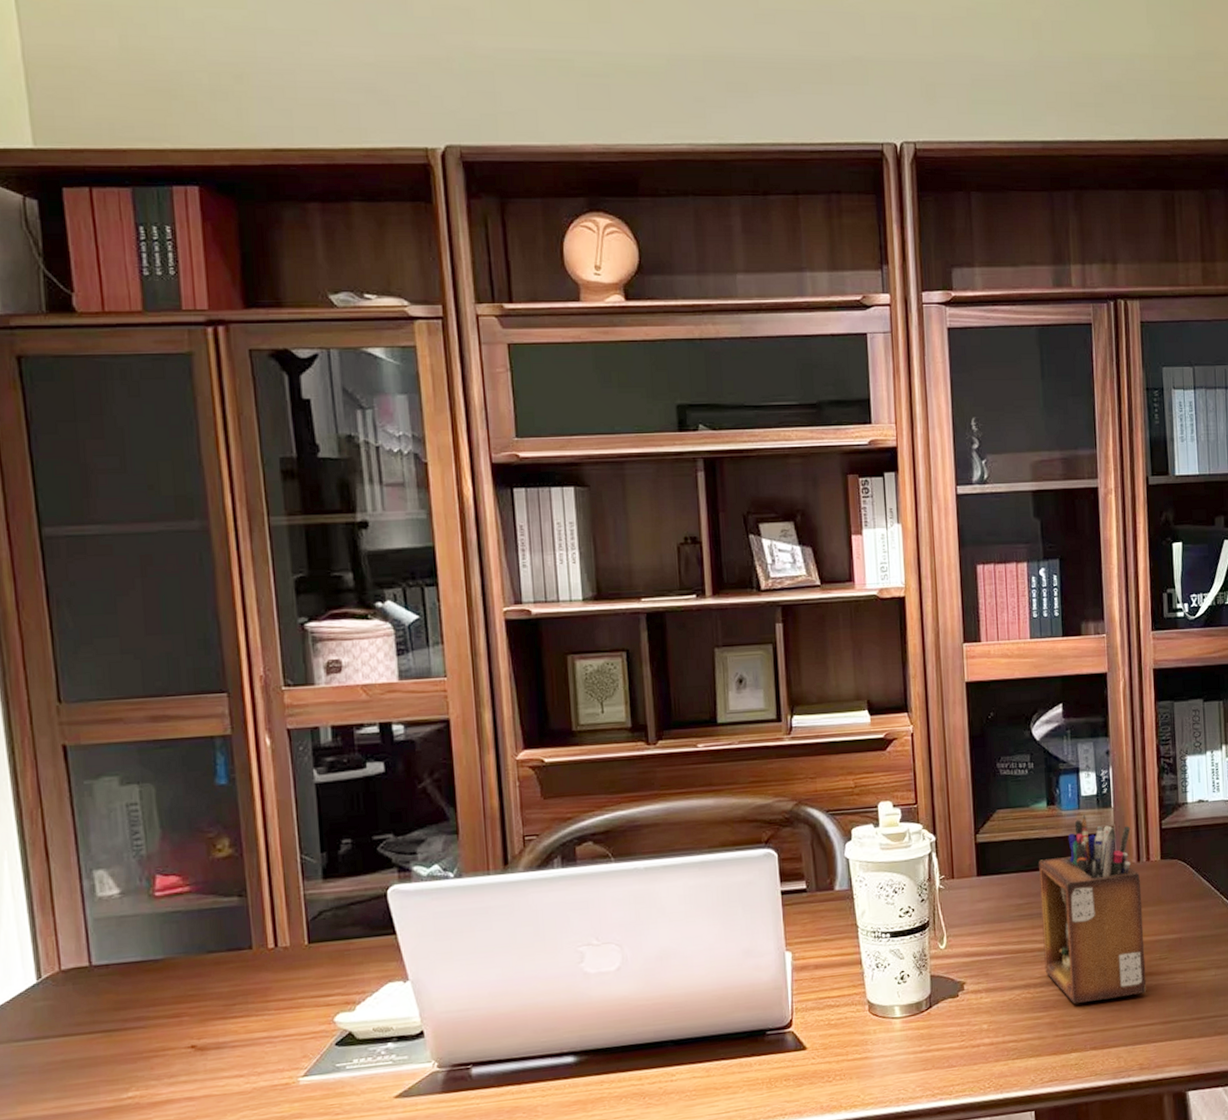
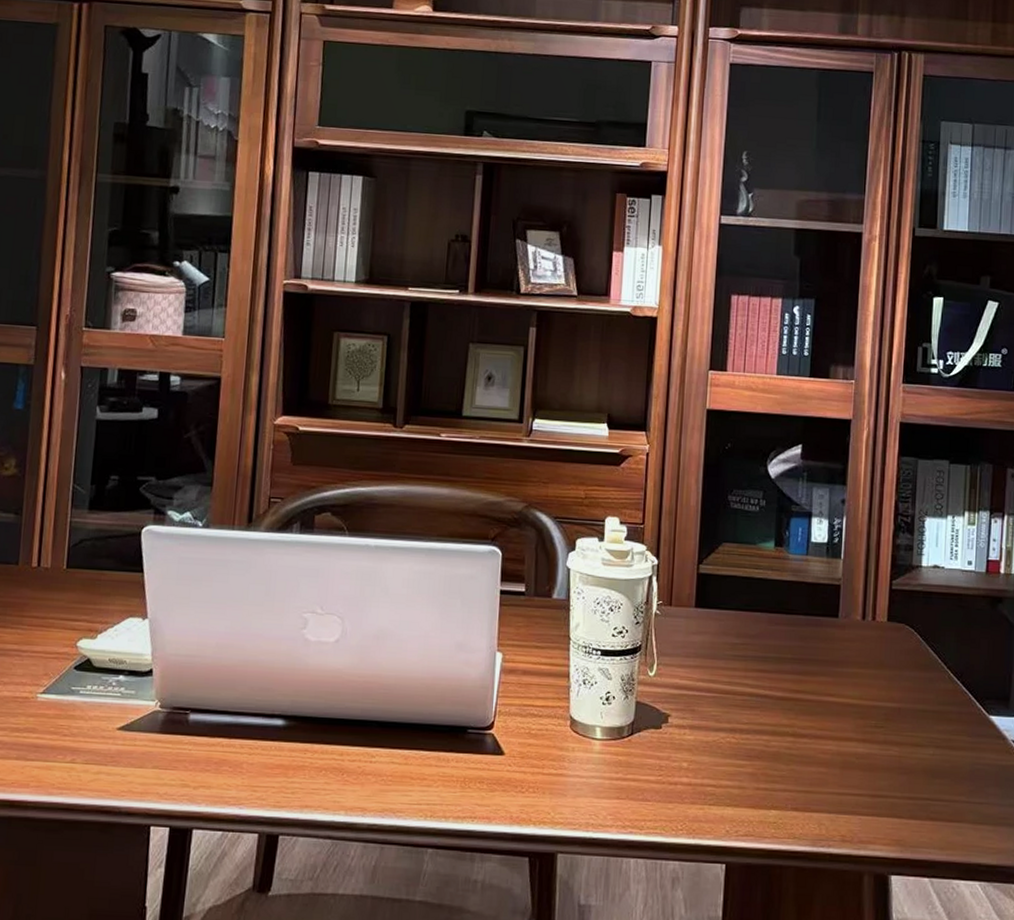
desk organizer: present [1039,814,1147,1003] -> none [753,561,864,761]

